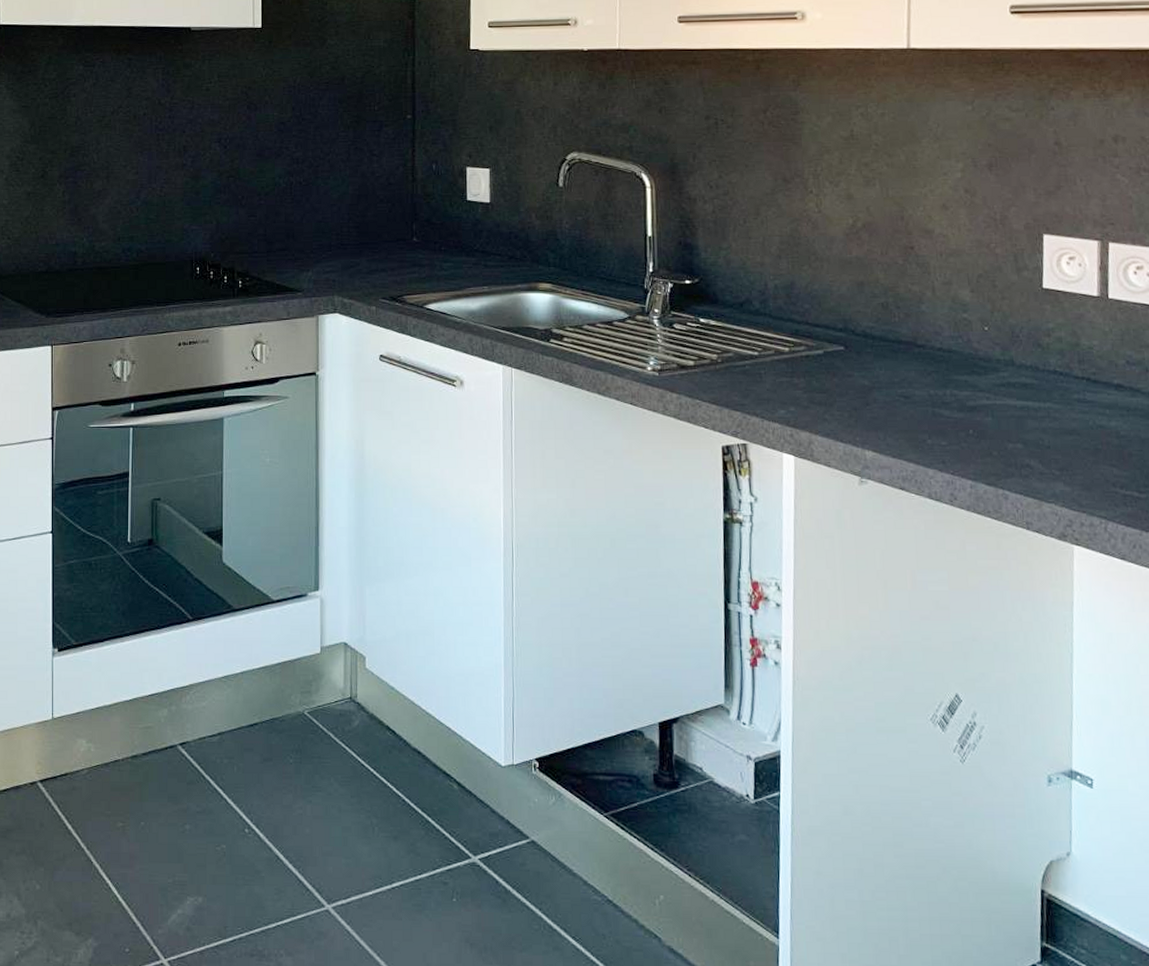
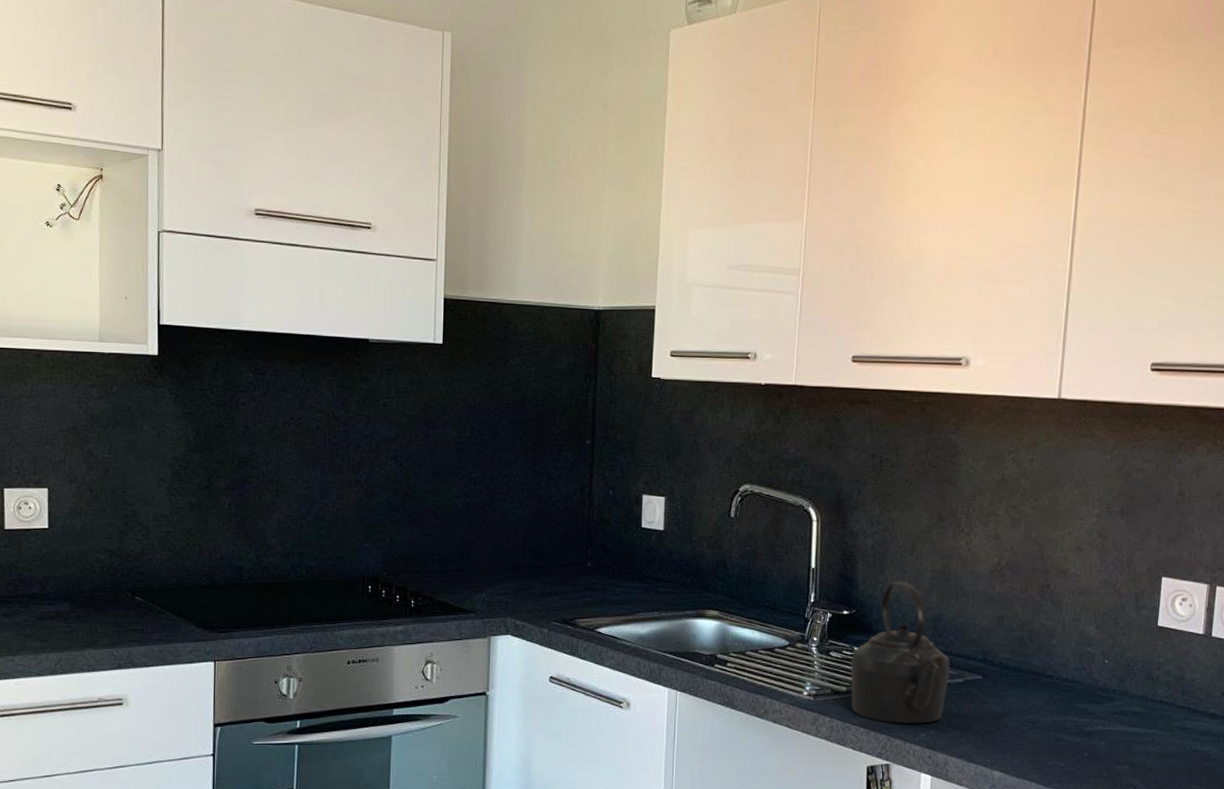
kettle: none [697,248,808,399] -> present [850,581,951,724]

